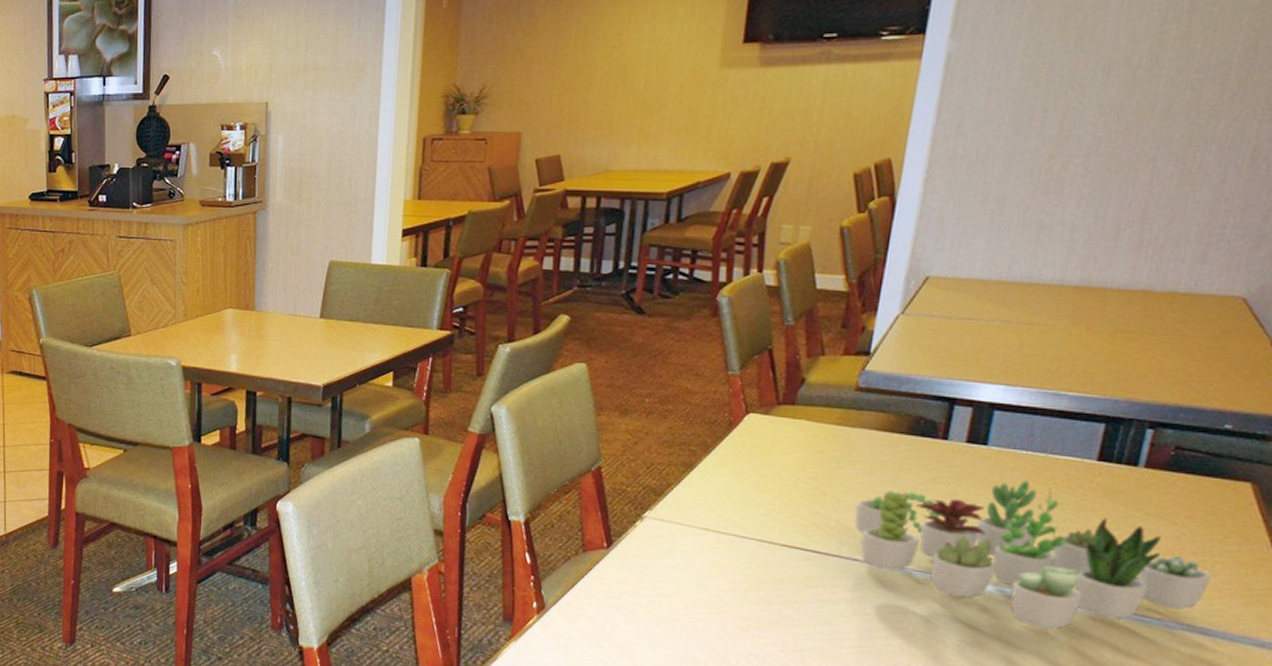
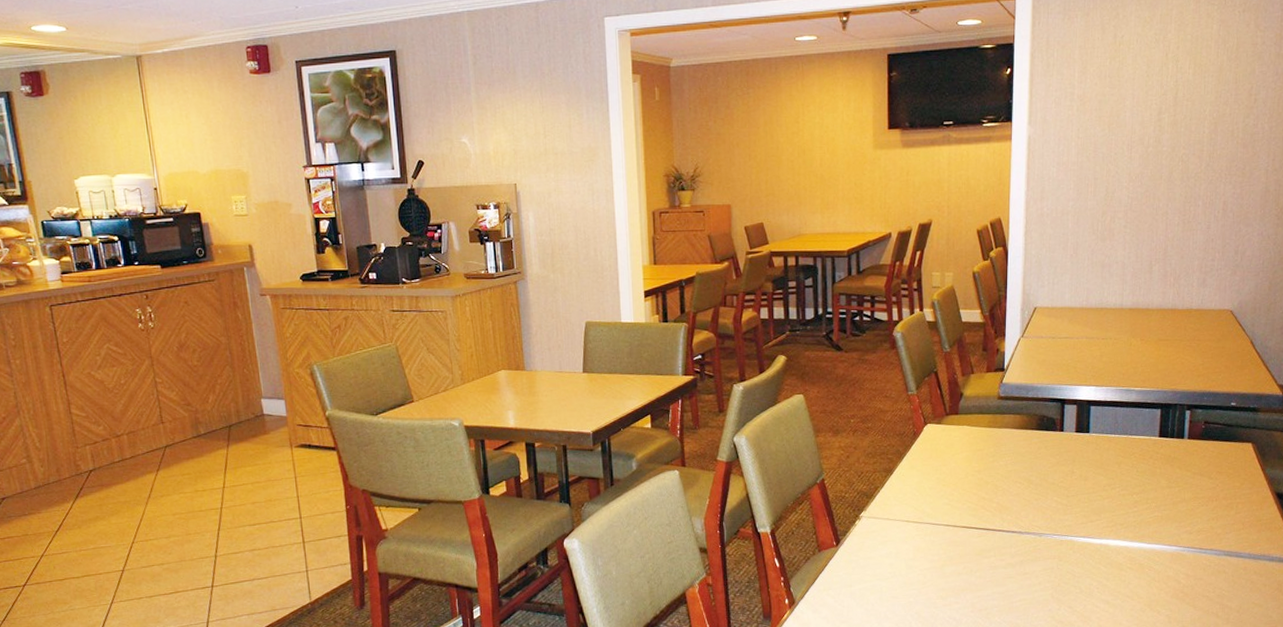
succulent plant: present [854,480,1211,630] -> none [1008,457,1236,568]

